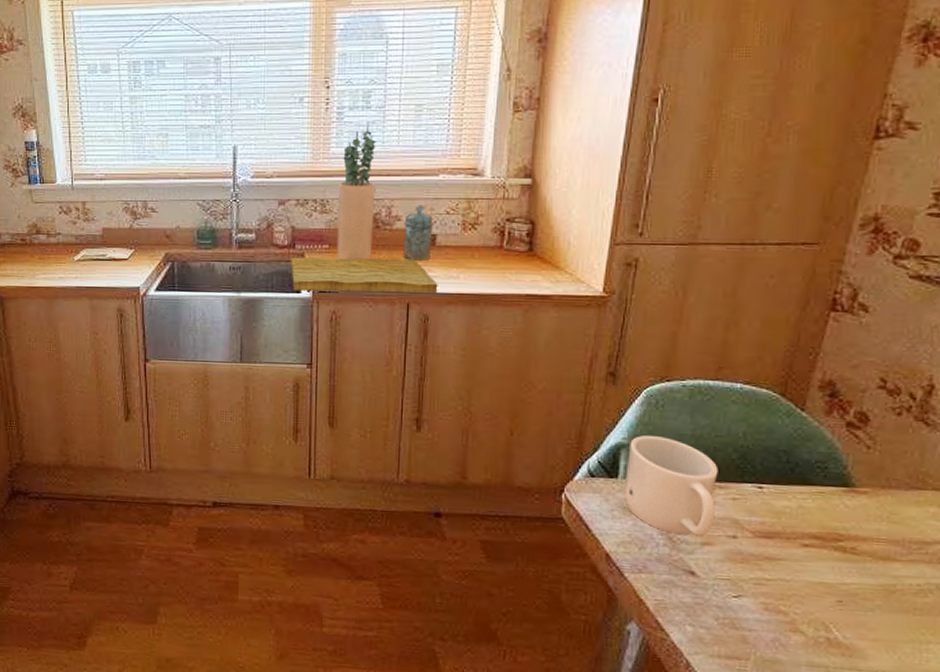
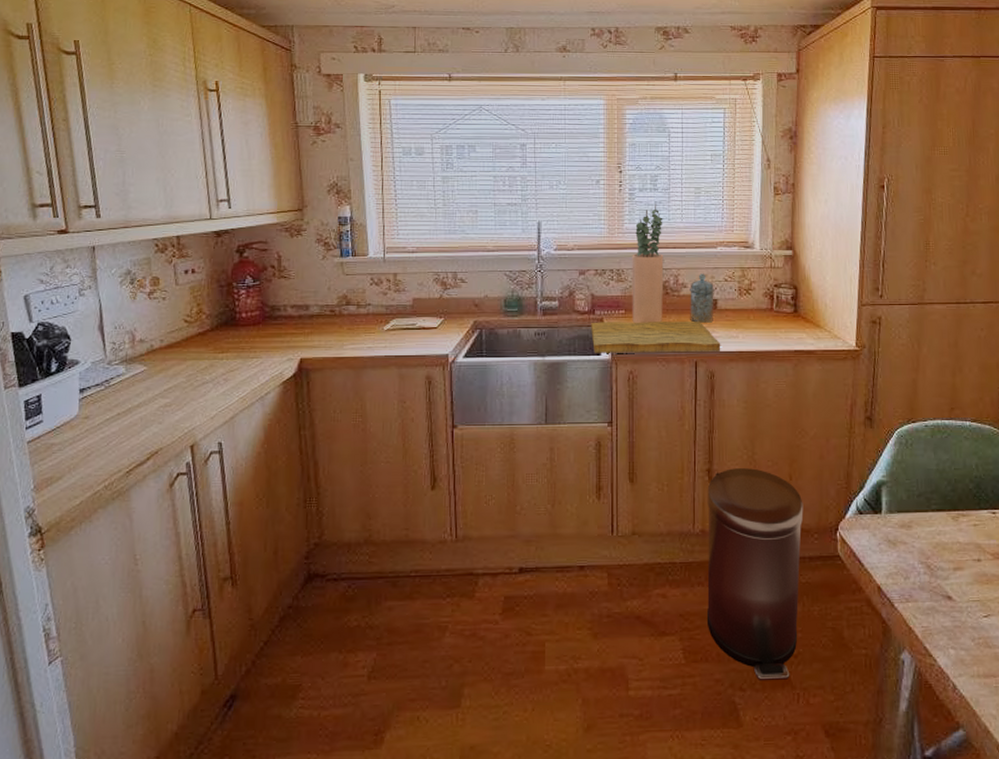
pedal bin: none [409,419,525,636] -> present [707,468,804,681]
mug: present [624,434,718,537] -> none [887,471,962,562]

